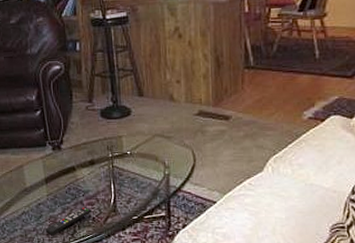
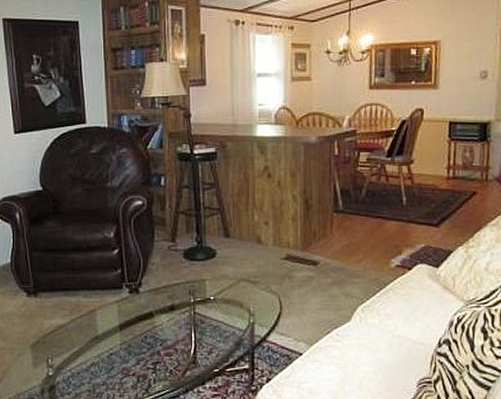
remote control: present [45,207,92,235] -> none [116,358,169,390]

